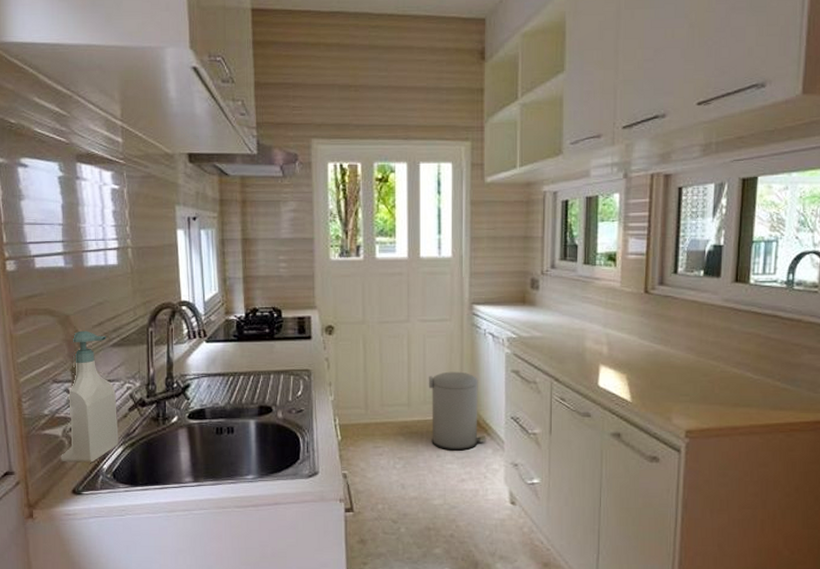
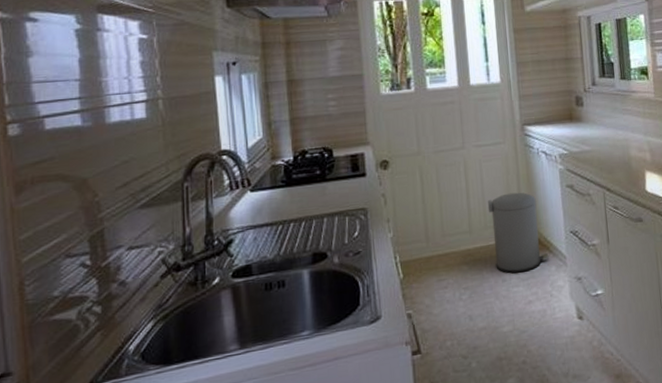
soap bottle: present [61,330,119,463] -> none [74,193,149,351]

